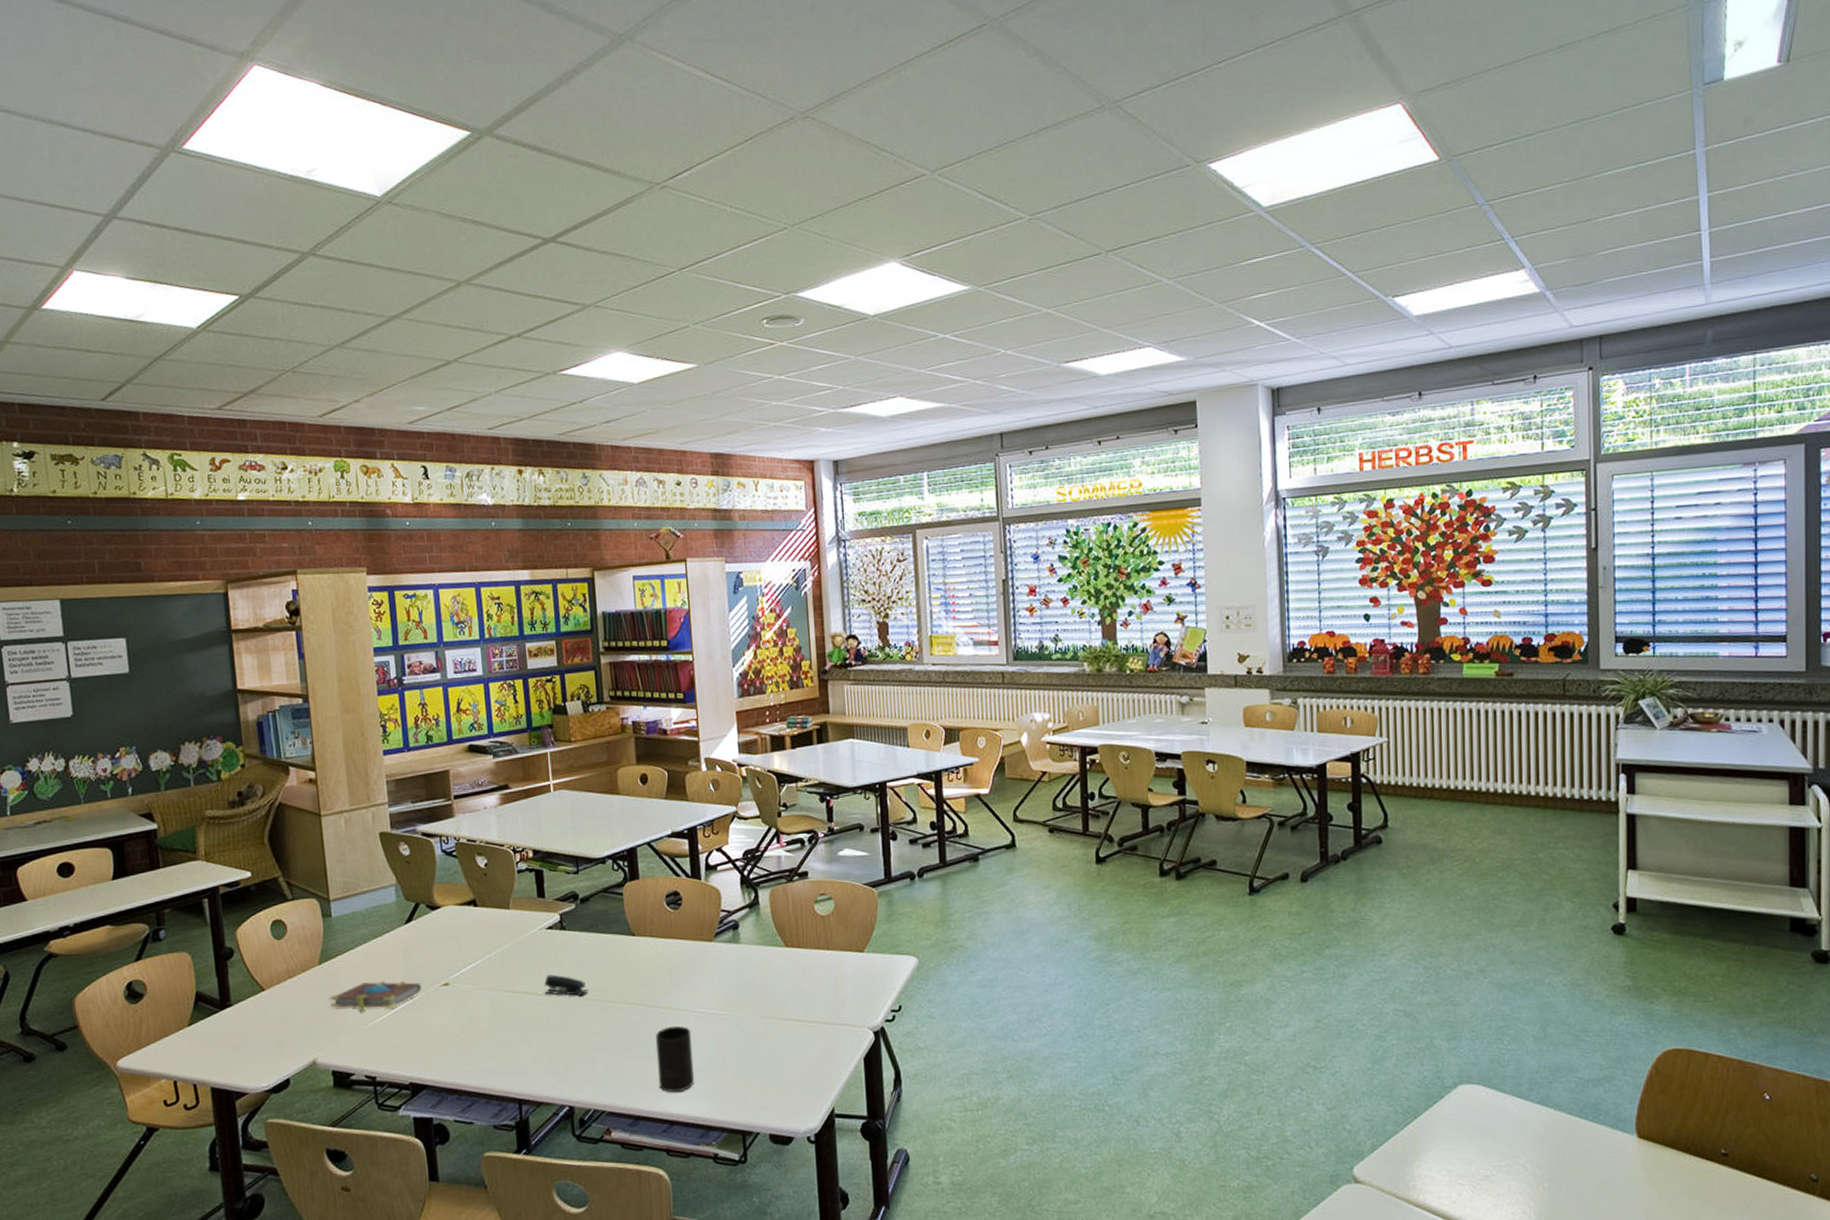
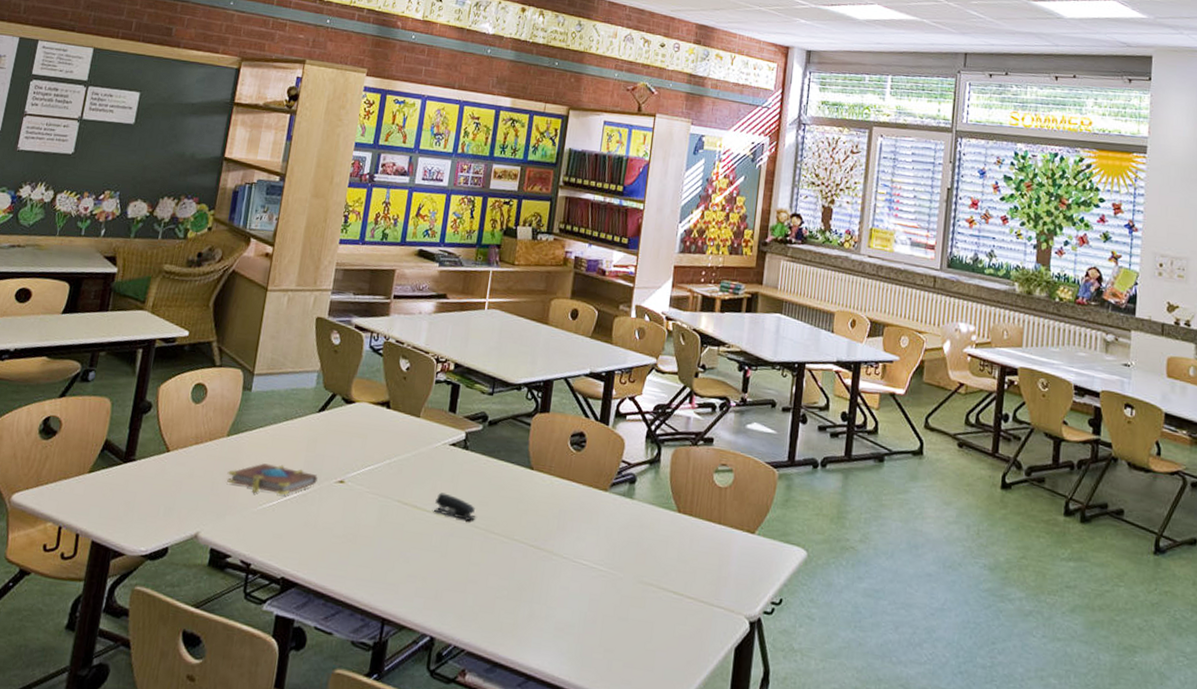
cup: present [656,1025,694,1093] -> none [523,571,568,645]

